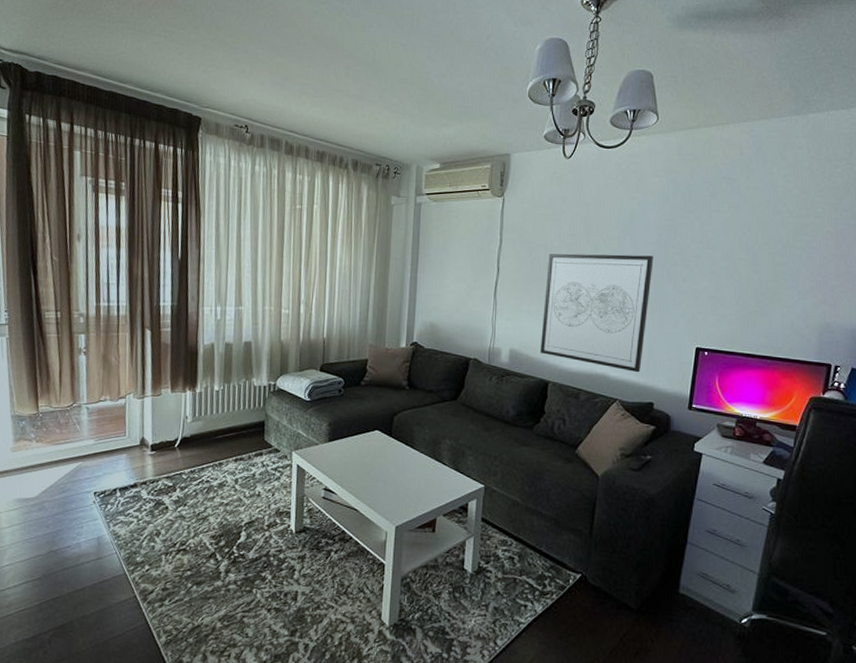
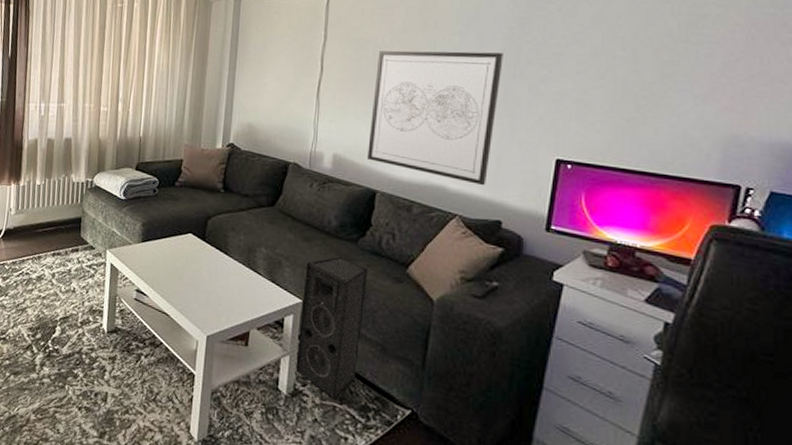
speaker: none [479,442,542,572] -> present [296,256,367,399]

